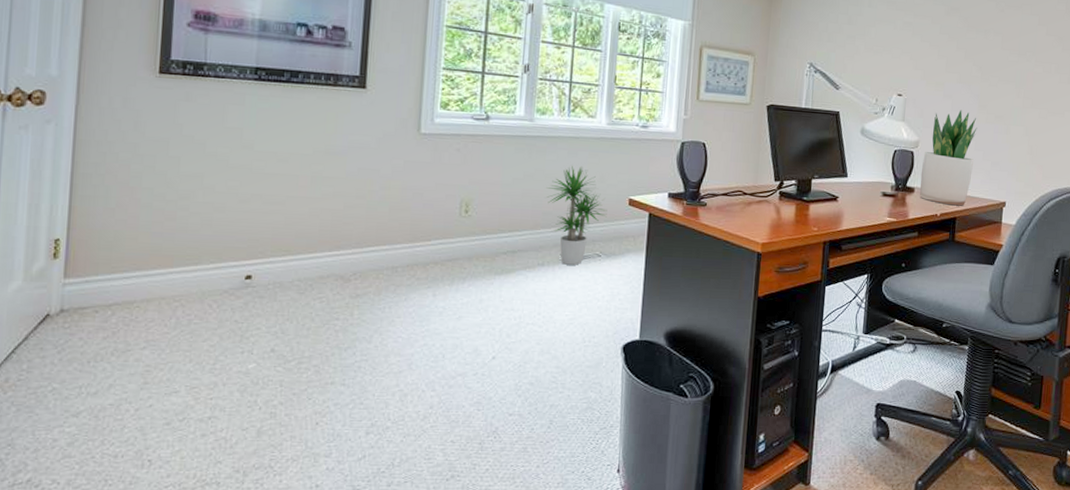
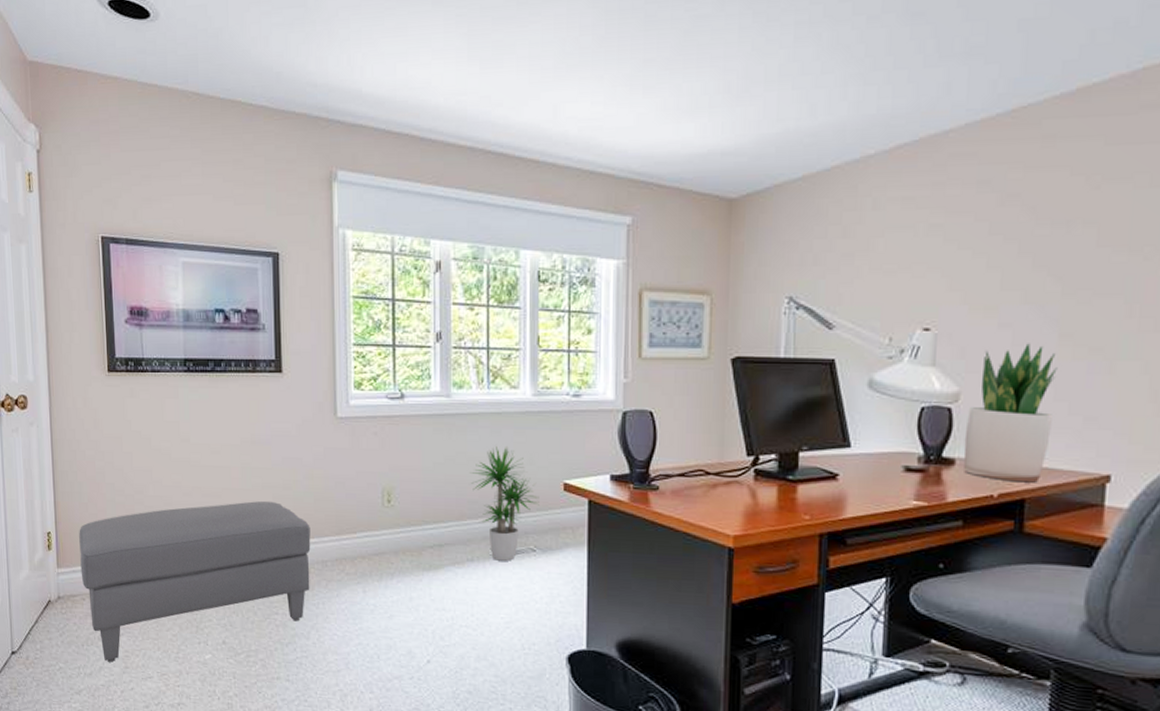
ottoman: none [96,209,383,379] -> present [79,501,311,662]

